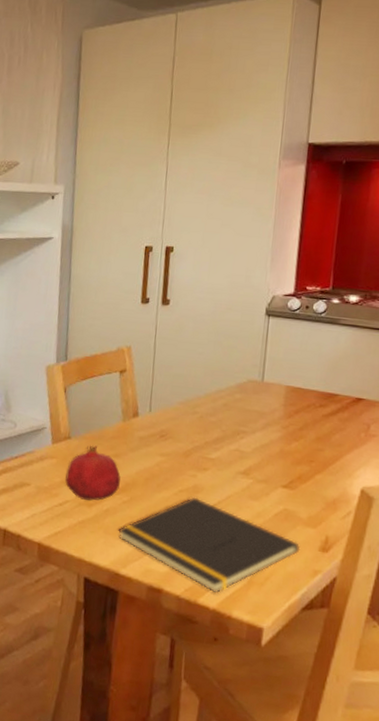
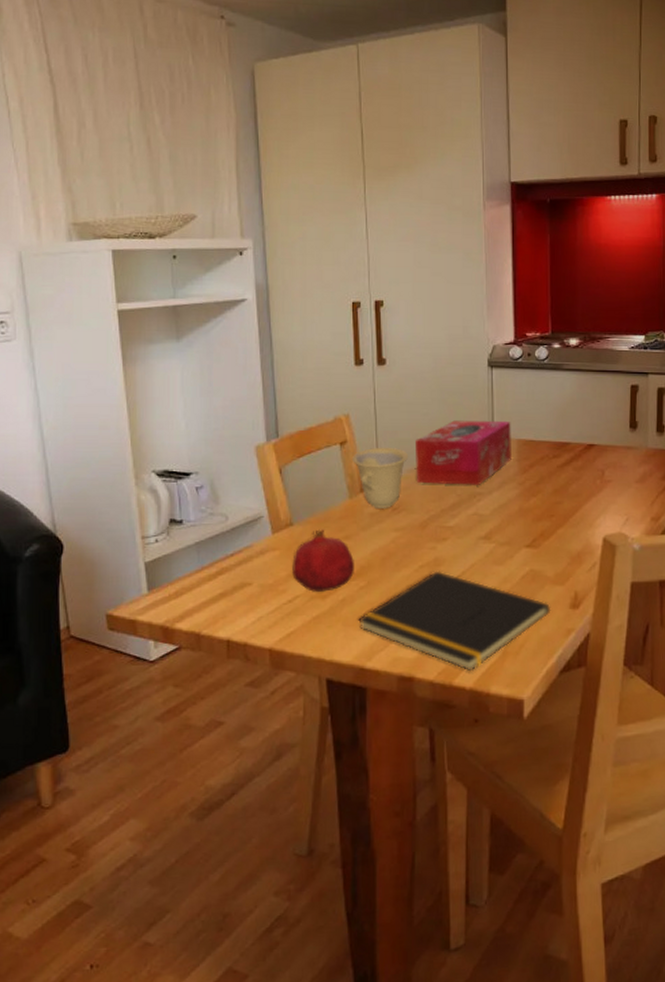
cup: none [129,378,181,435] -> present [353,447,409,508]
tissue box: none [185,361,282,424] -> present [416,420,511,485]

